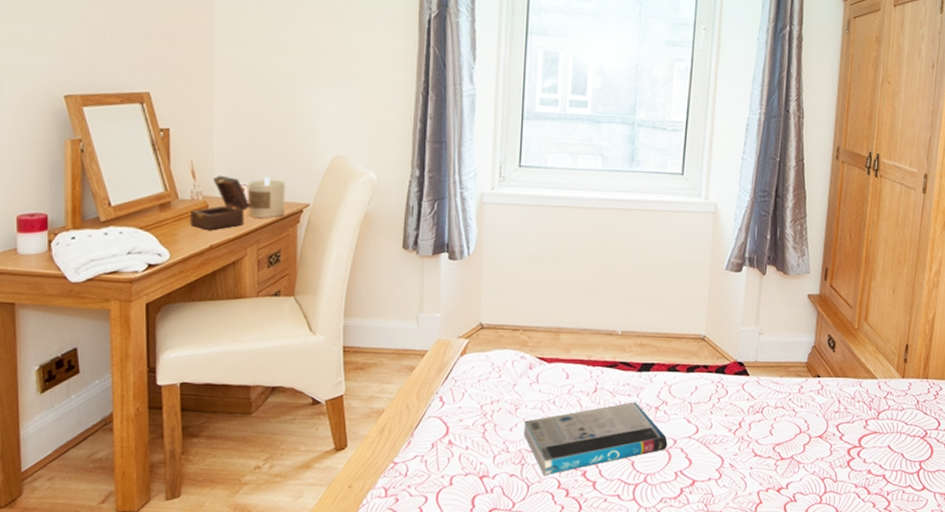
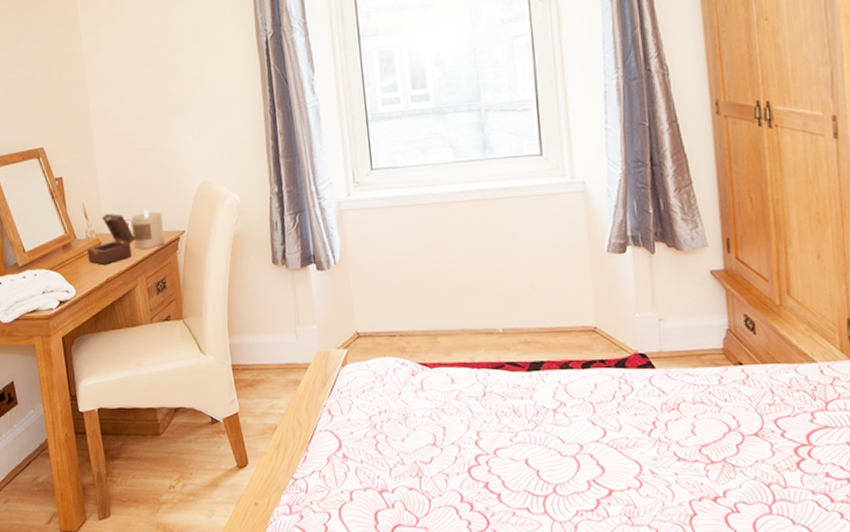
book: present [524,402,668,476] -> none [415,405,574,489]

